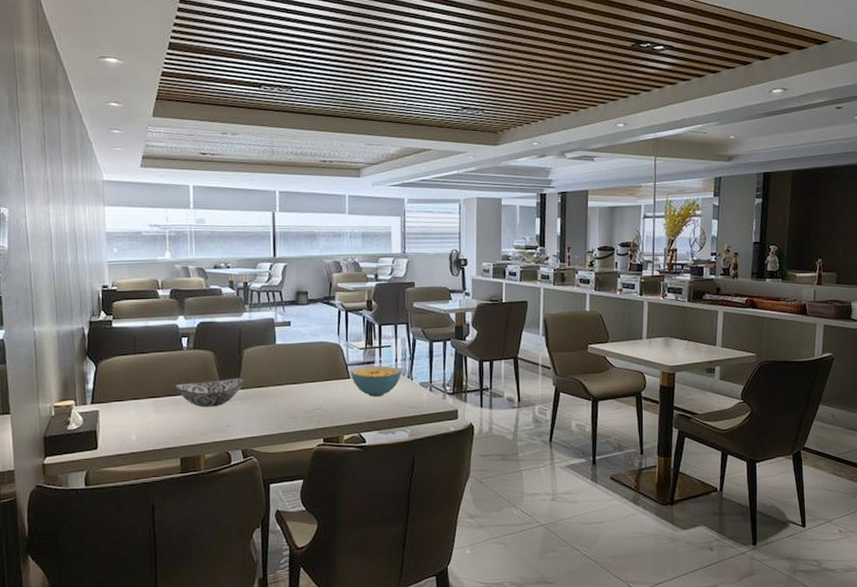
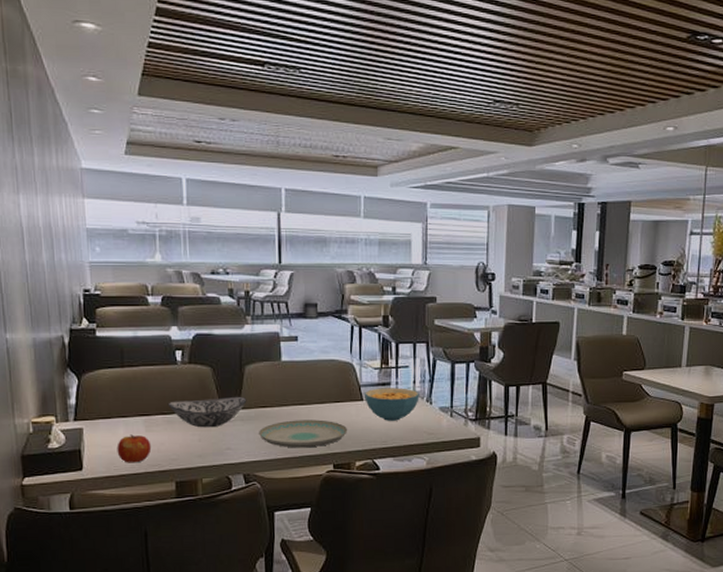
apple: none [128,415,159,442] -> present [117,434,152,463]
plate: none [256,397,337,424] -> present [259,419,348,448]

